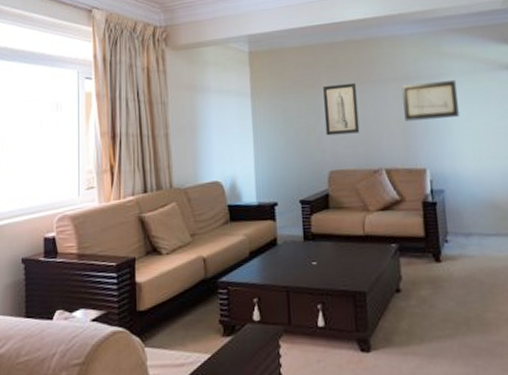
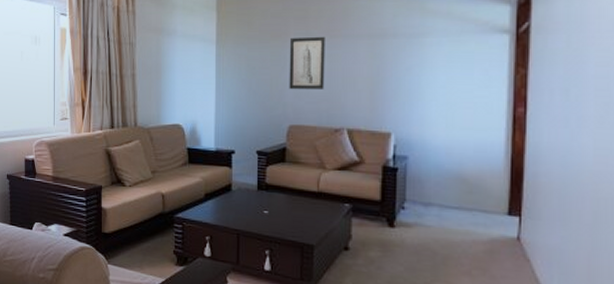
wall art: present [401,79,459,121] -> none [375,40,438,82]

